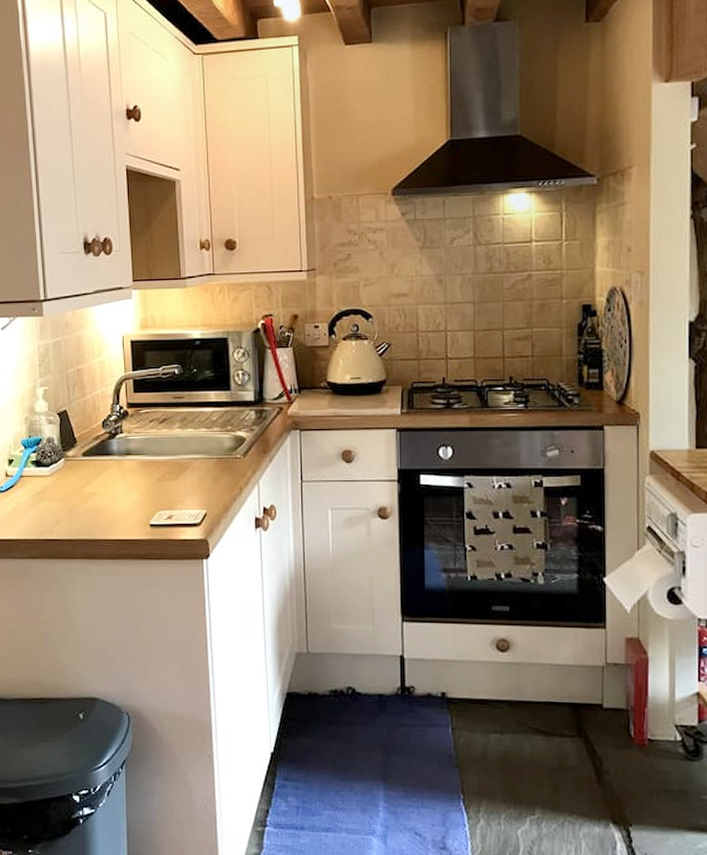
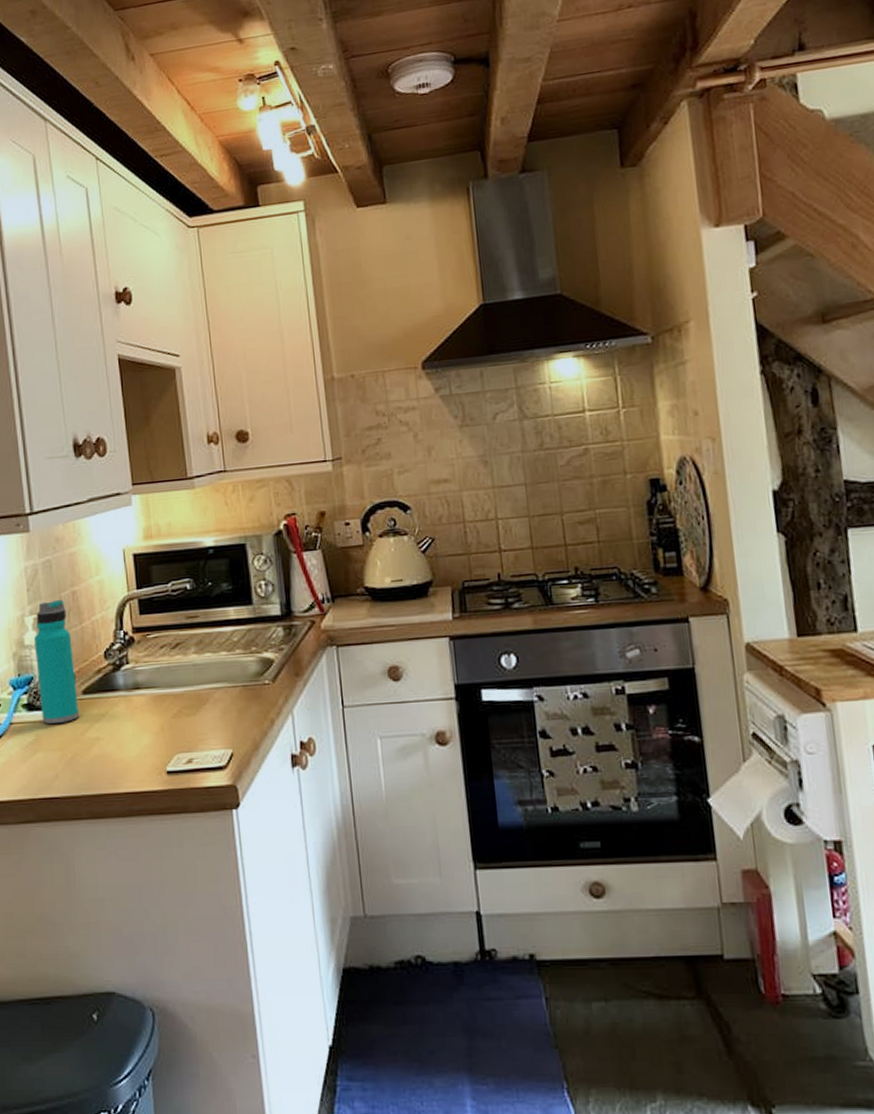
water bottle: none [43,375,79,479] -> present [33,599,79,724]

